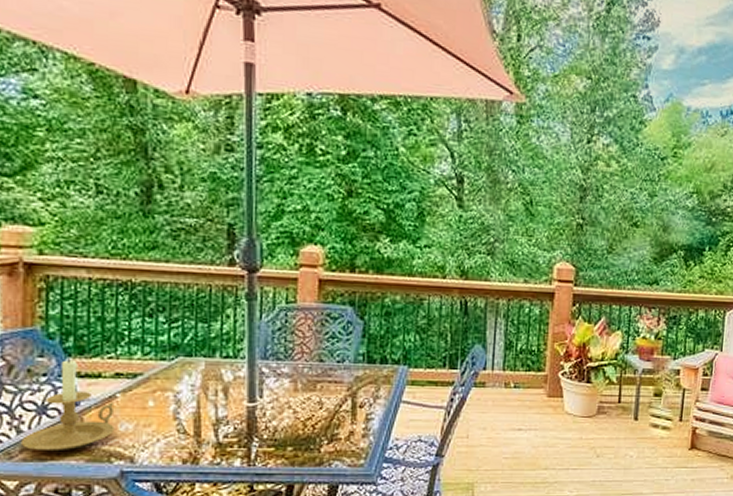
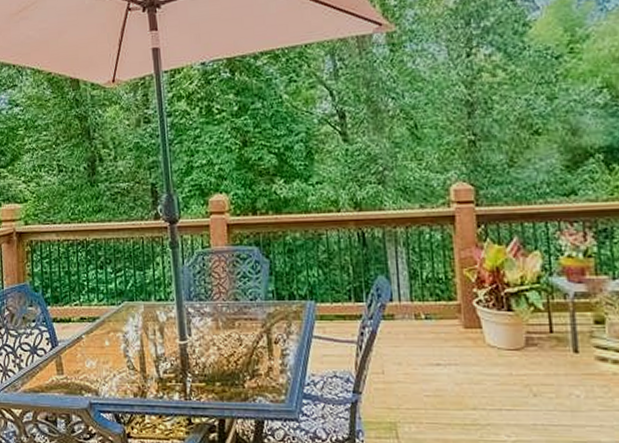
candle holder: present [22,358,115,452] -> none [22,307,83,385]

